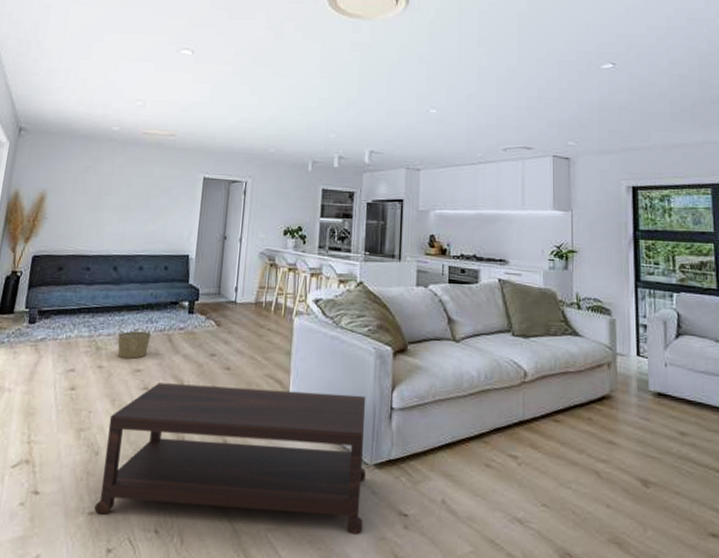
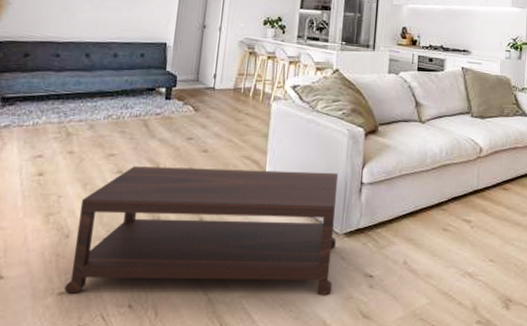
basket: present [117,330,151,359] -> none [90,116,126,145]

